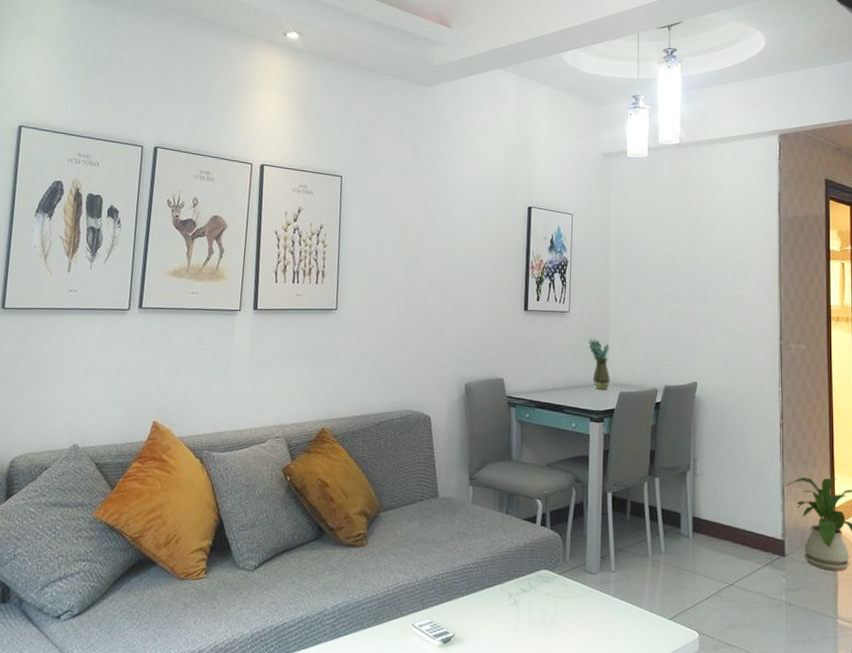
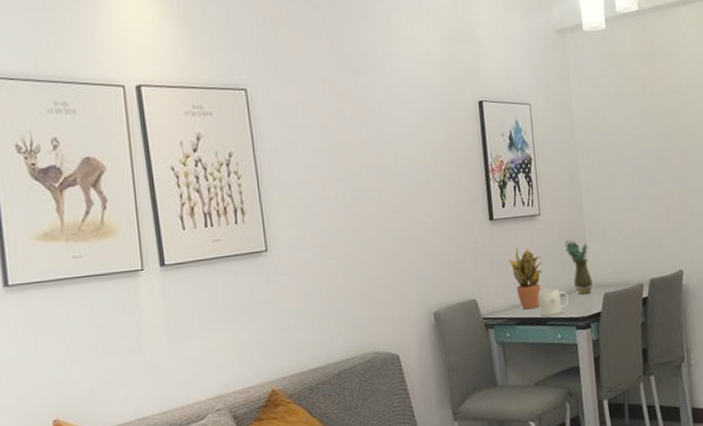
potted plant: none [536,338,566,396] -> present [508,247,543,310]
mug: none [558,379,587,405] -> present [538,288,570,317]

